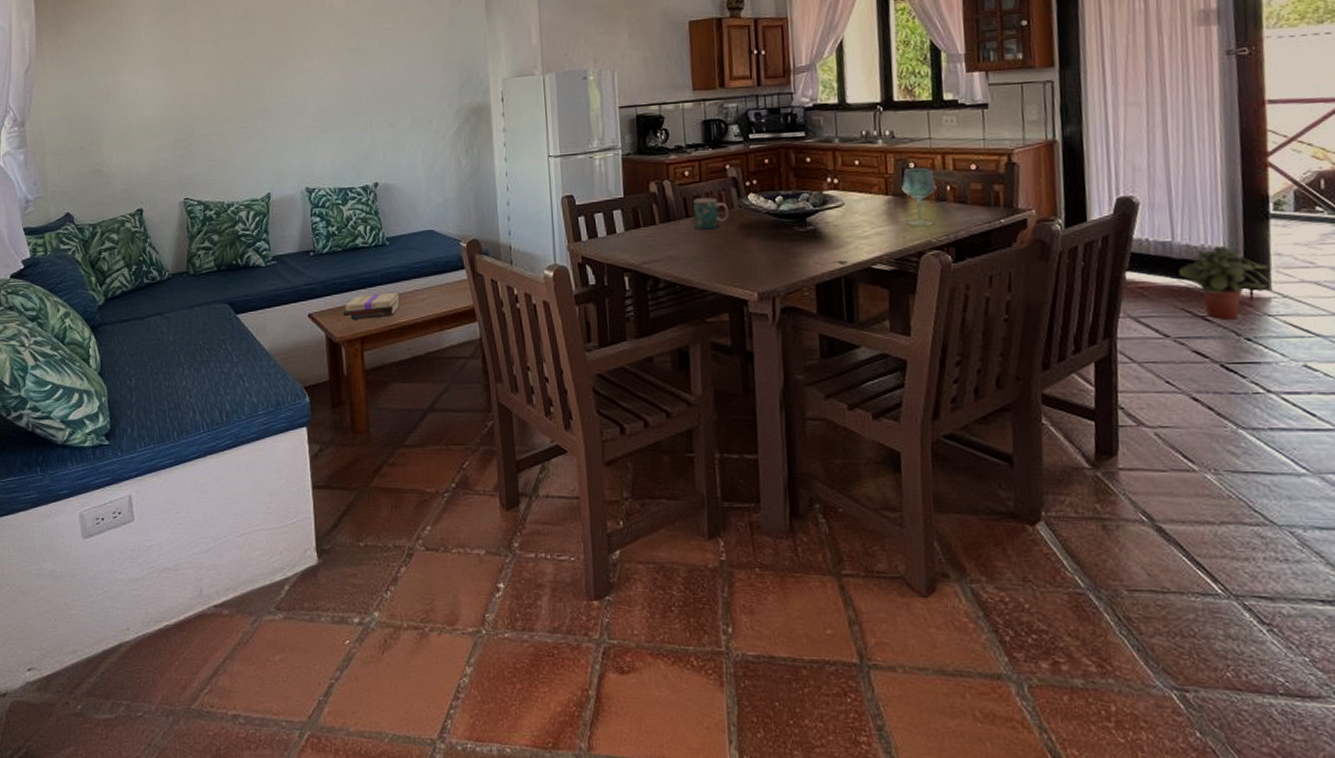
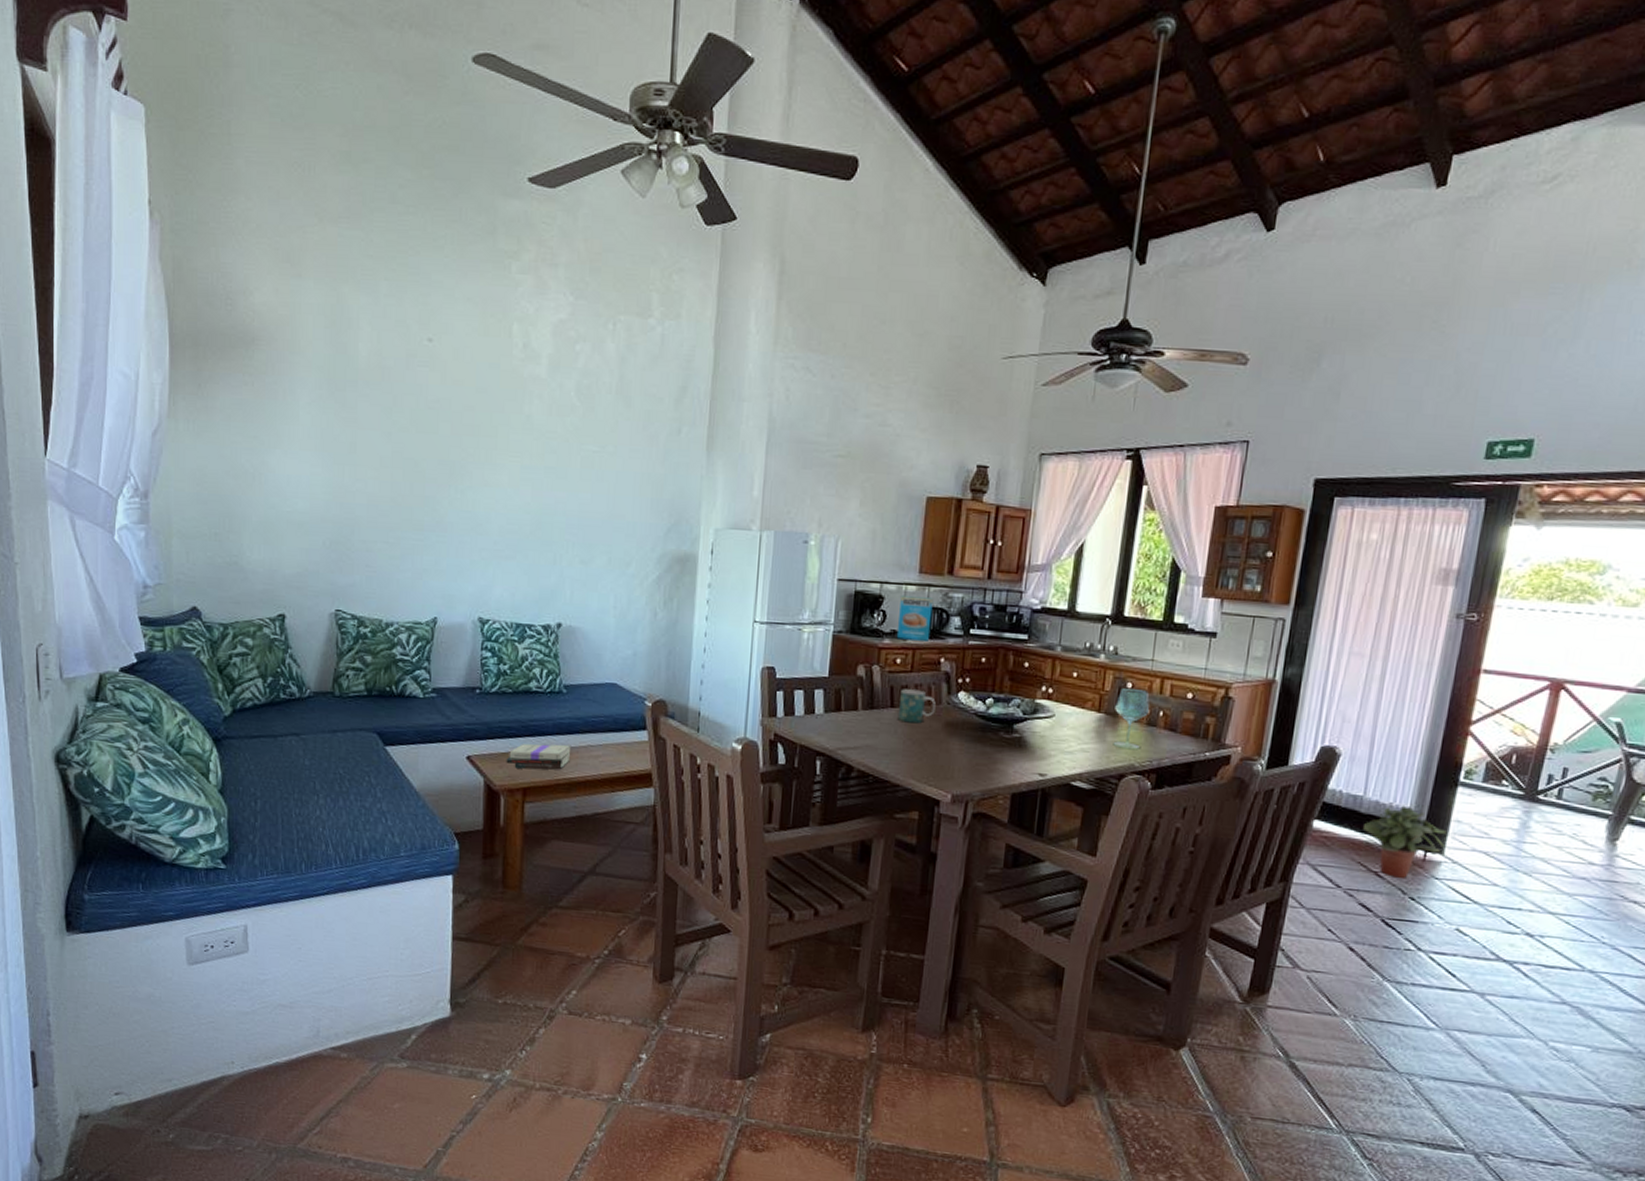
food box: none [679,111,712,153] -> present [896,596,934,641]

